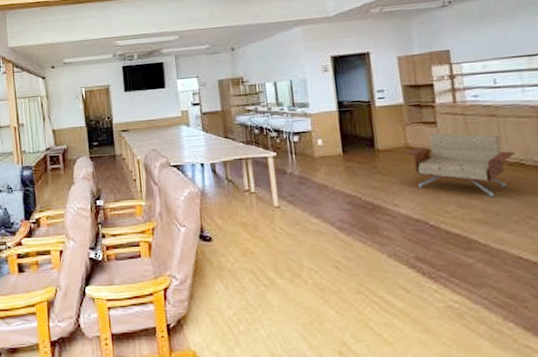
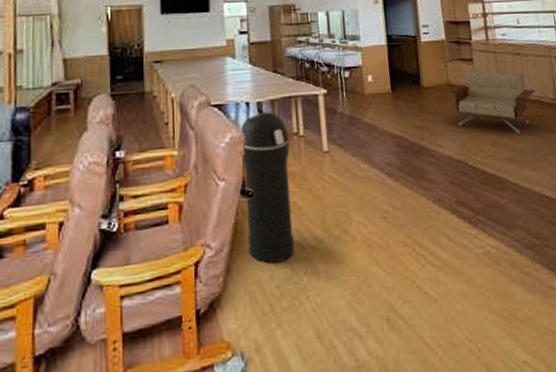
trash can: none [196,171,250,296] -> present [239,112,295,264]

